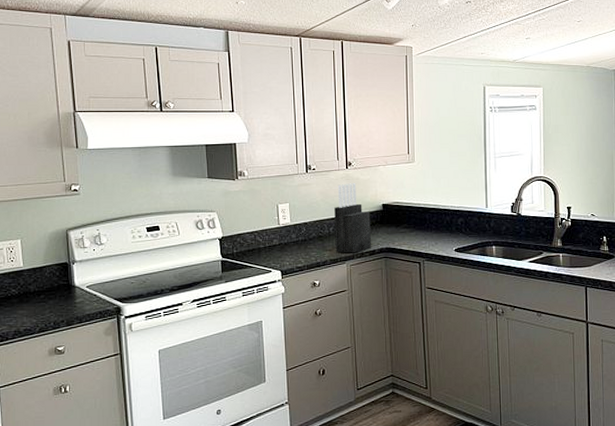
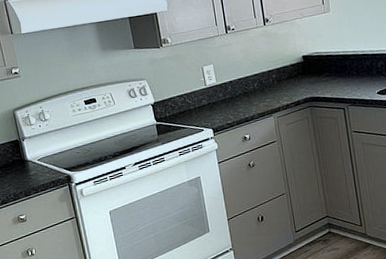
knife block: present [334,183,371,253] -> none [256,38,296,106]

